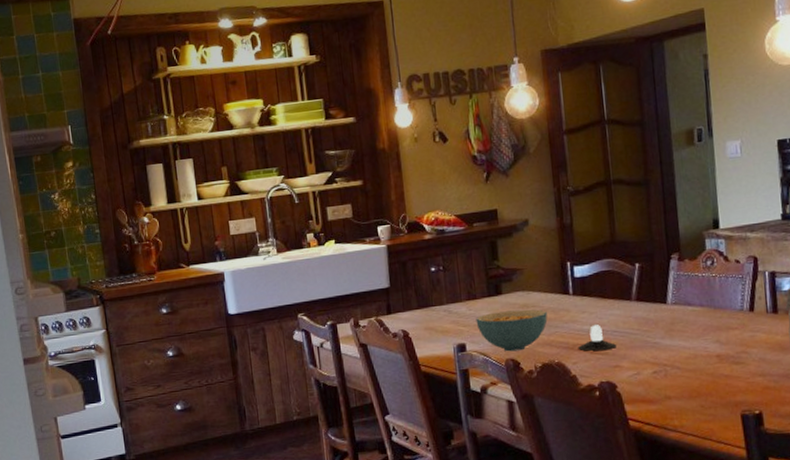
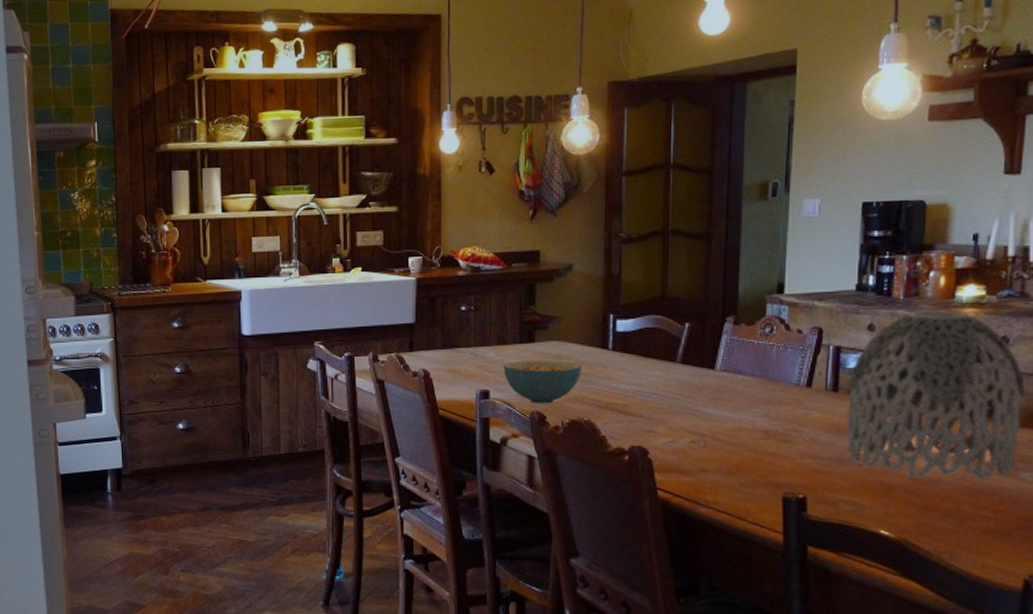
candle: present [577,325,616,351] -> none [611,385,653,413]

